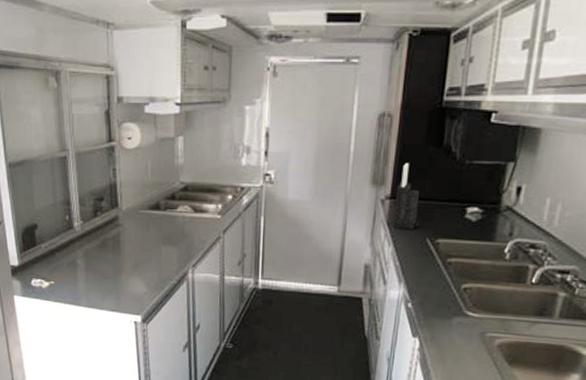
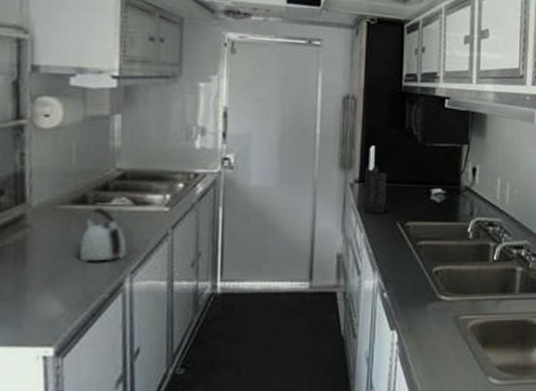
kettle: none [155,213,189,255] -> present [78,208,127,262]

